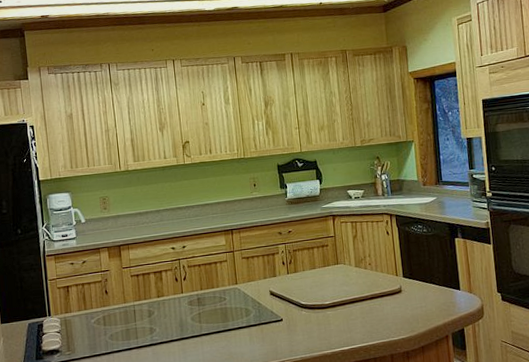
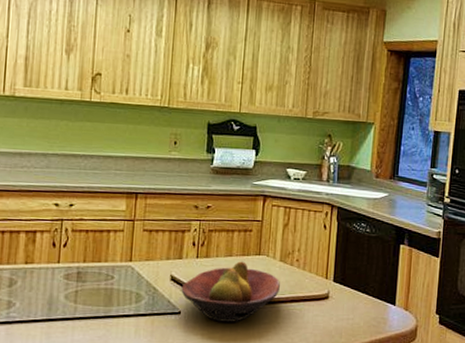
fruit bowl: none [279,271,359,323] -> present [181,261,280,322]

